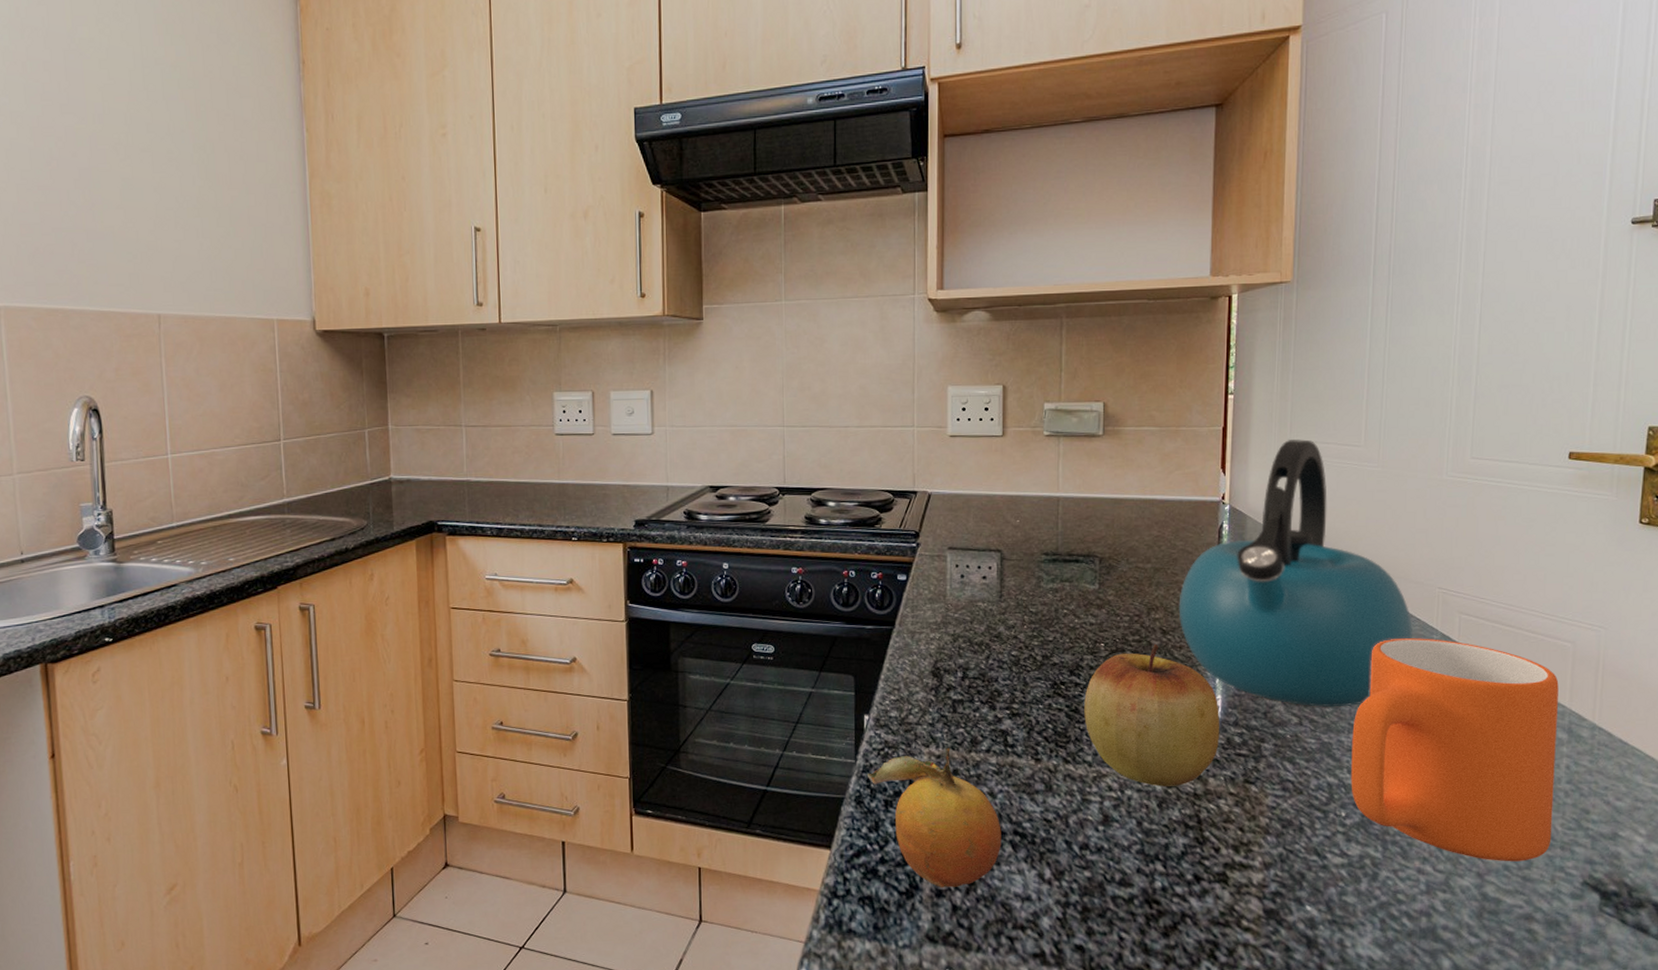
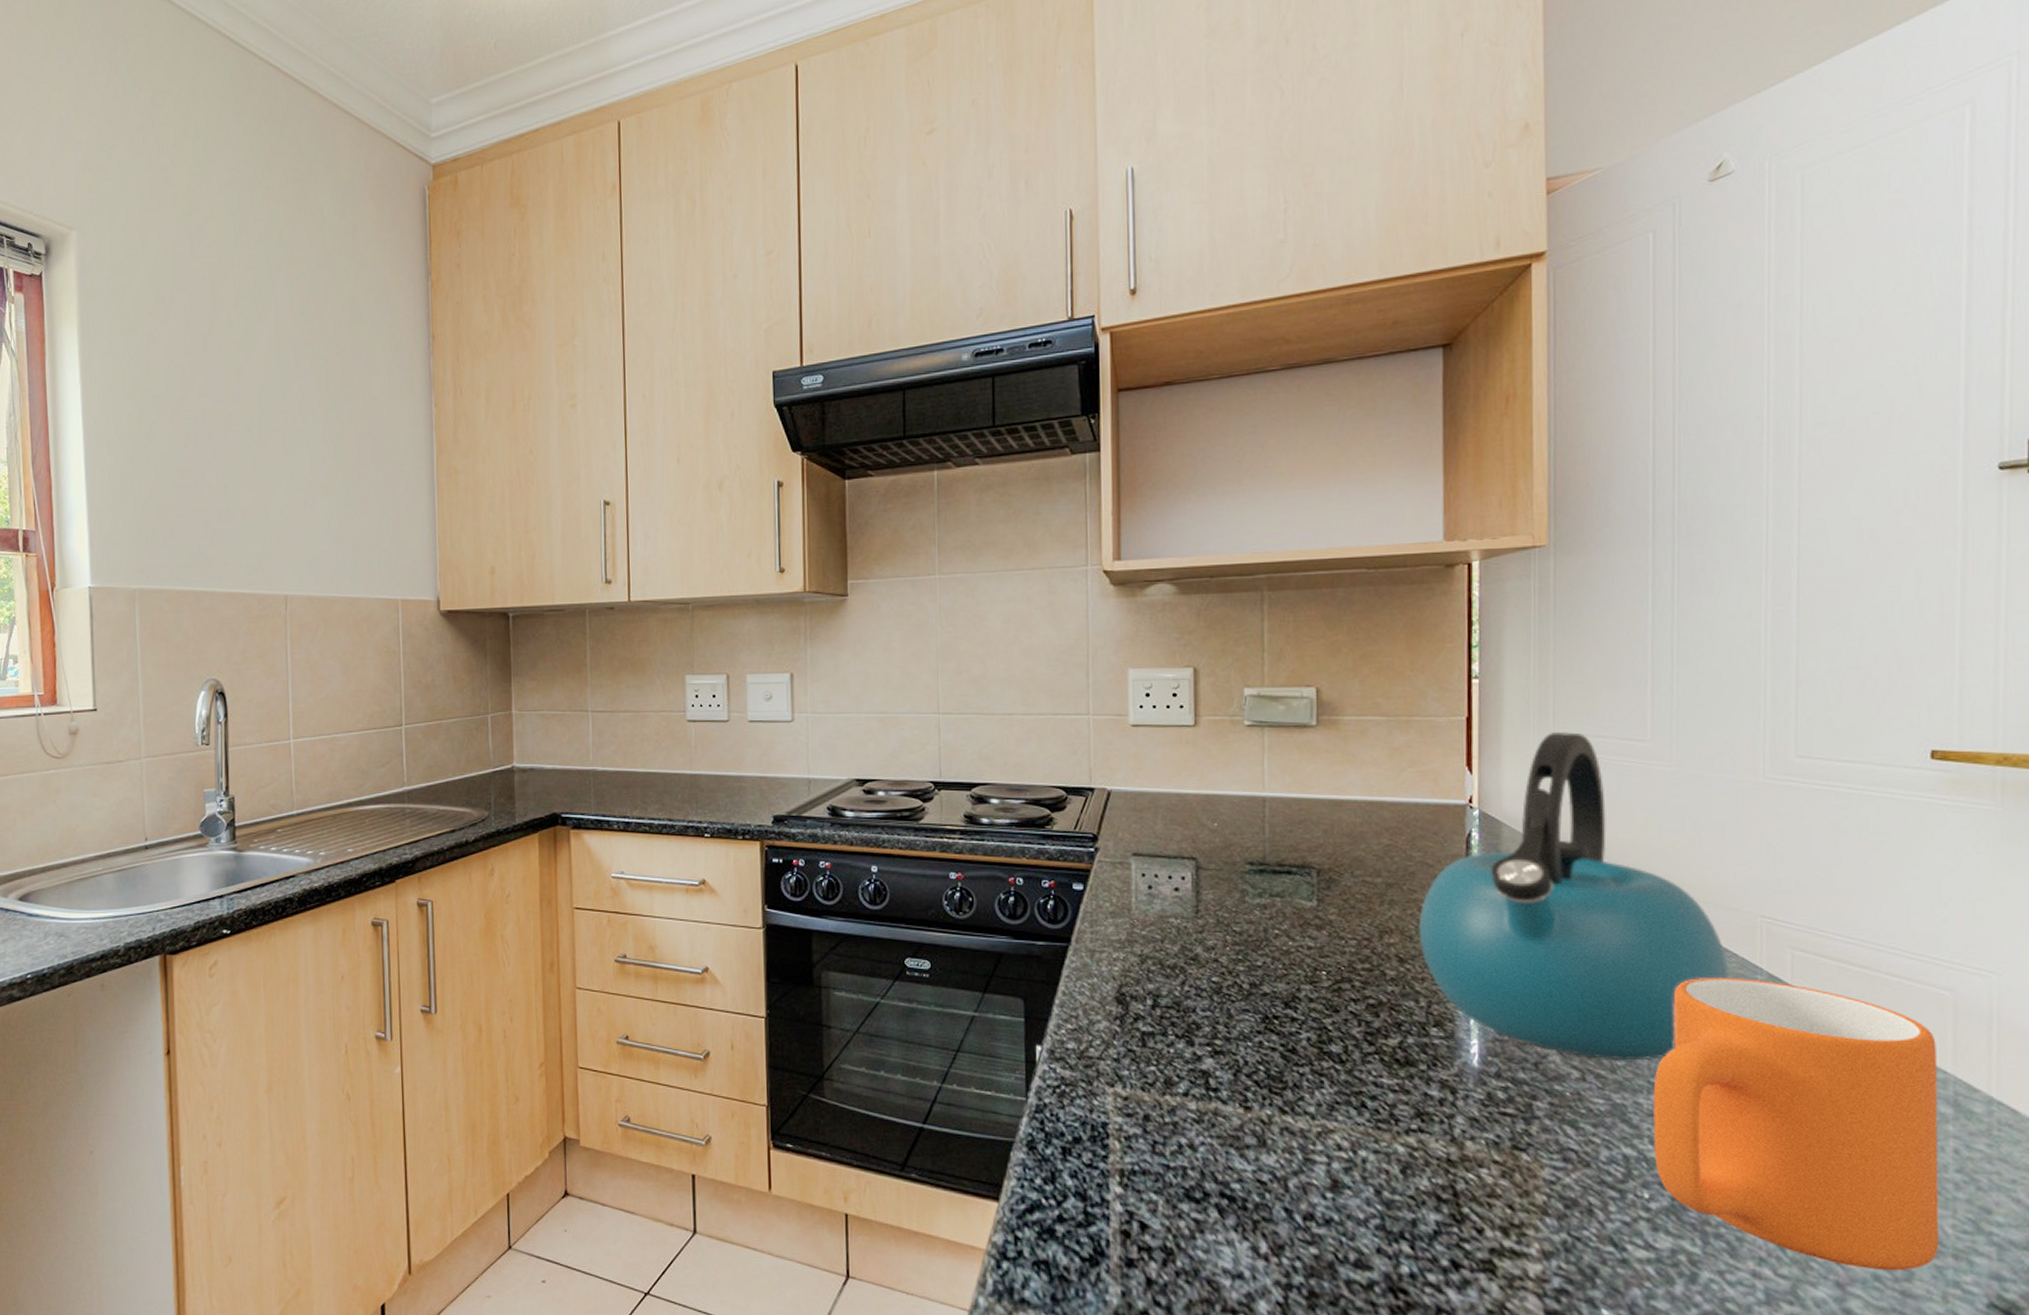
fruit: present [868,746,1002,888] -> none [1041,1086,1205,1256]
apple: present [1084,644,1220,787] -> none [1303,975,1478,1149]

